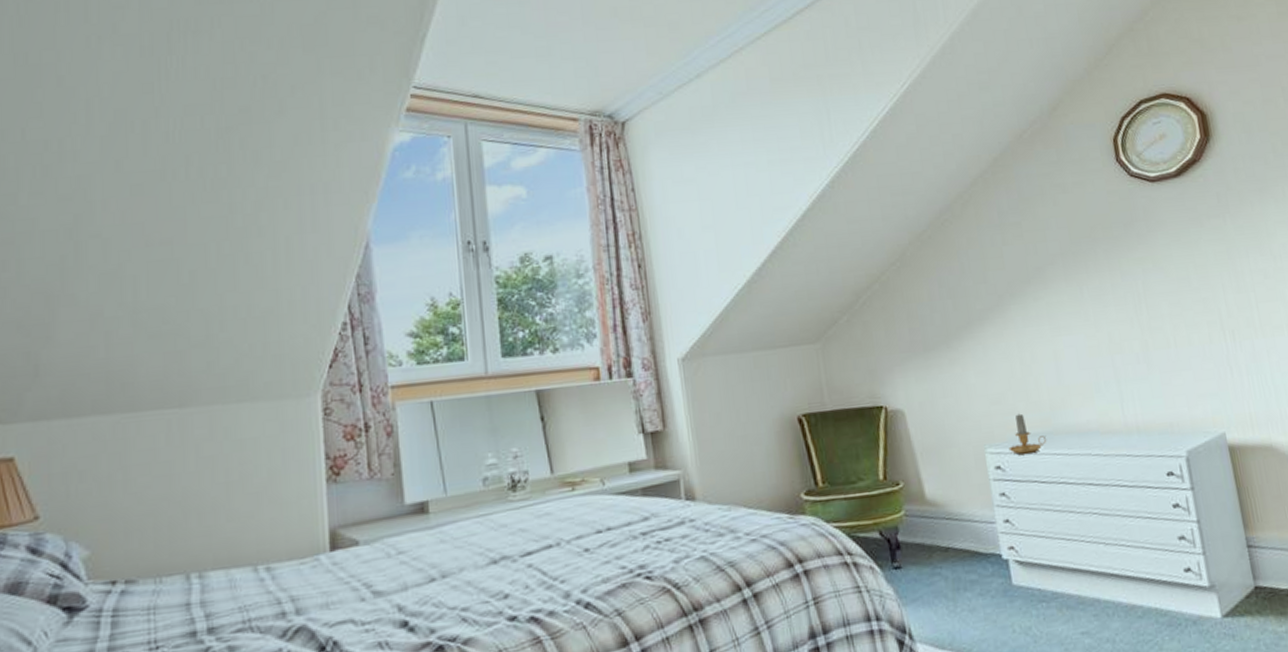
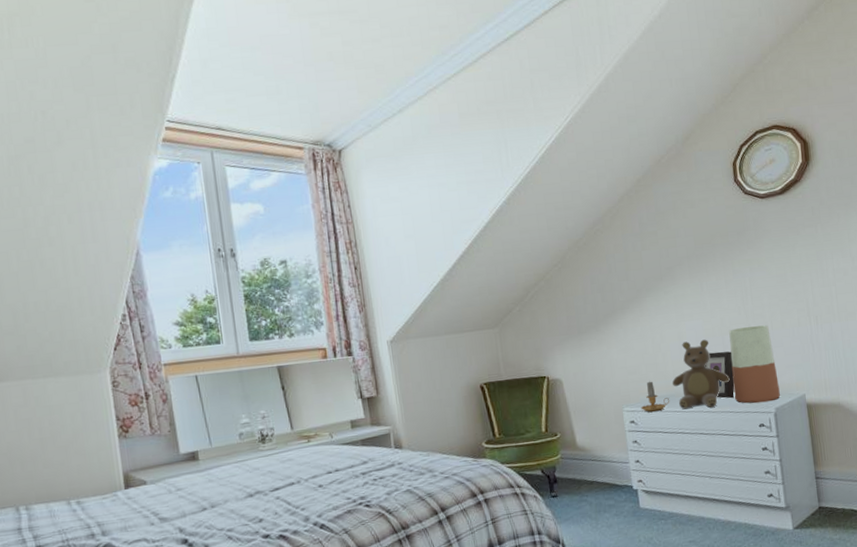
teddy bear: none [1048,359,1124,452] -> present [672,339,730,410]
picture frame: none [1090,375,1132,438] -> present [704,351,735,399]
vase: none [1120,341,1192,445] -> present [729,325,780,404]

